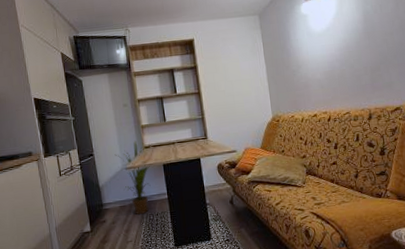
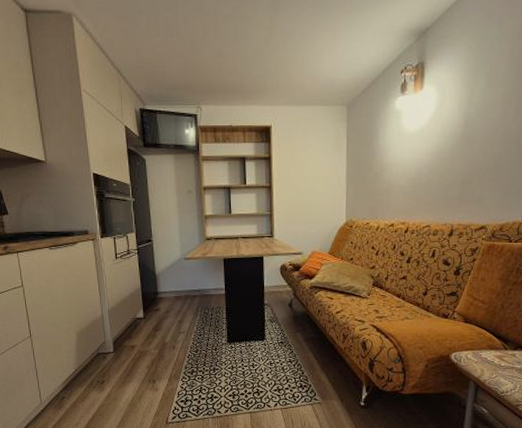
house plant: present [114,141,151,215] -> none [174,231,210,308]

